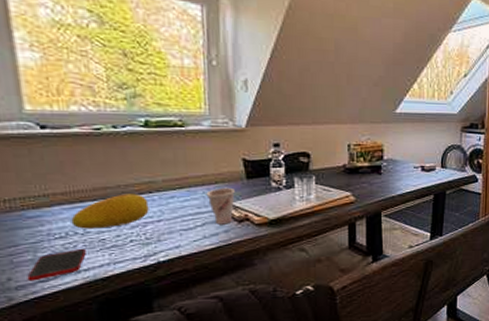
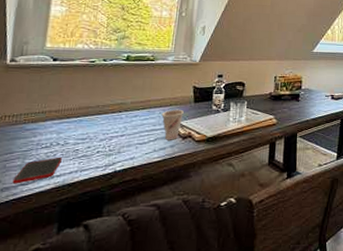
fruit: present [71,193,149,229] -> none [56,112,117,141]

